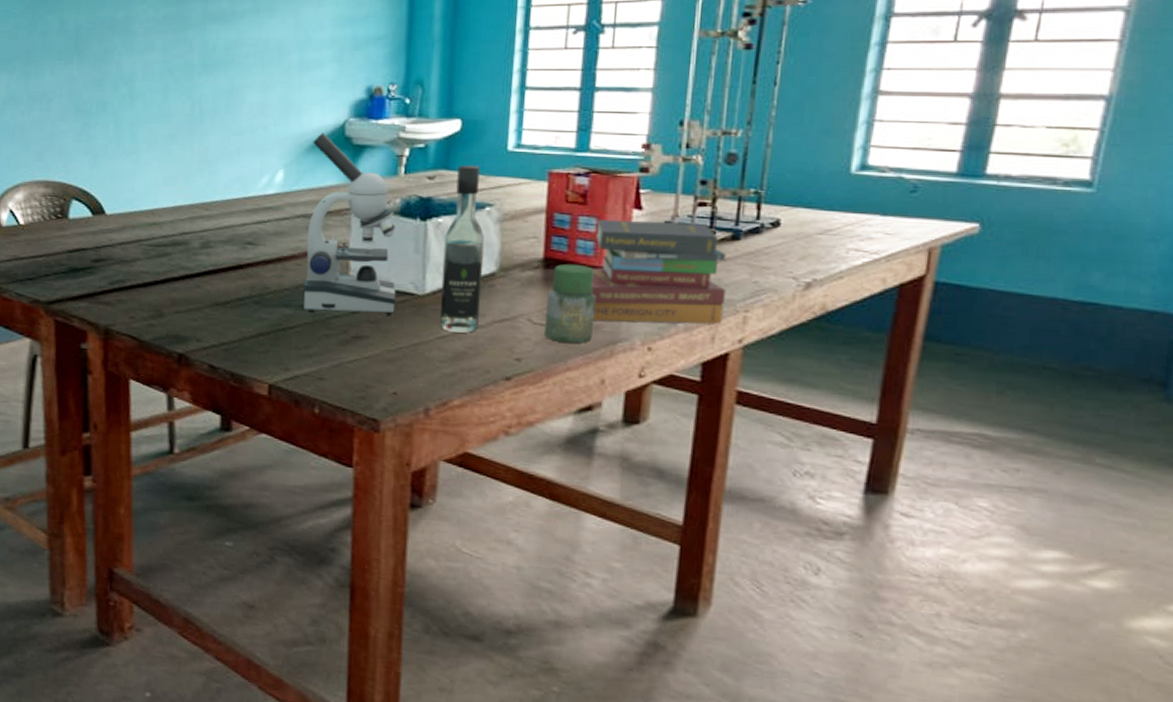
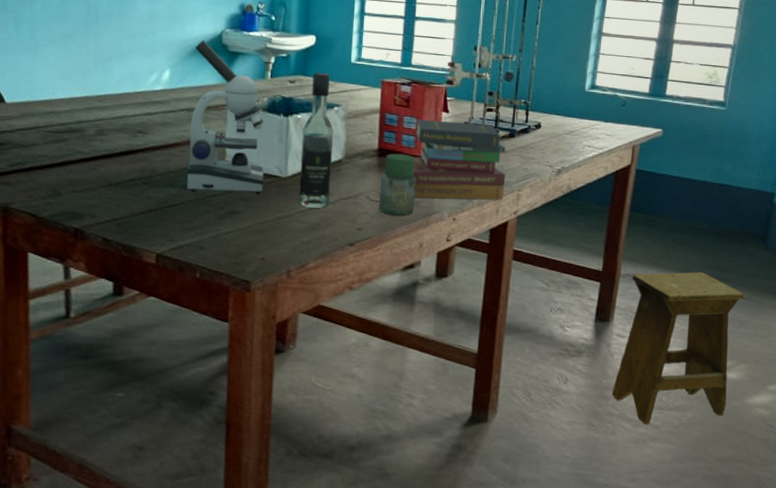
stool: none [890,428,1125,644] -> present [611,272,744,425]

